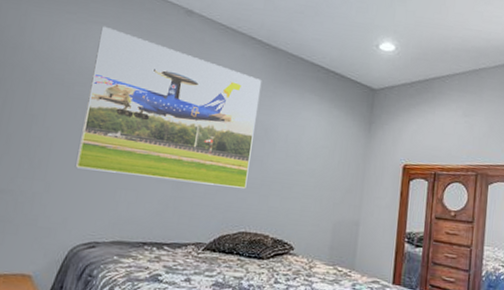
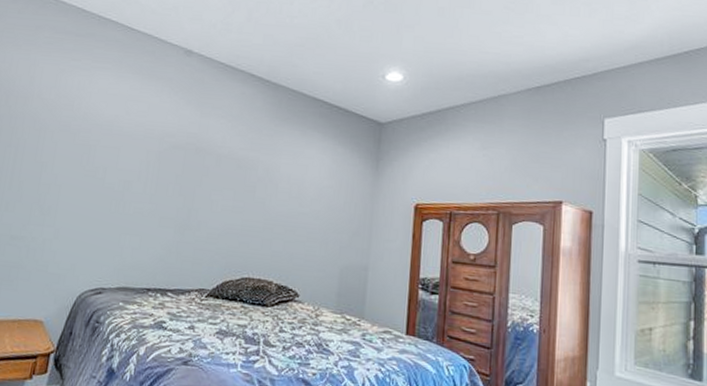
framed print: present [75,26,262,189] -> none [81,71,263,232]

